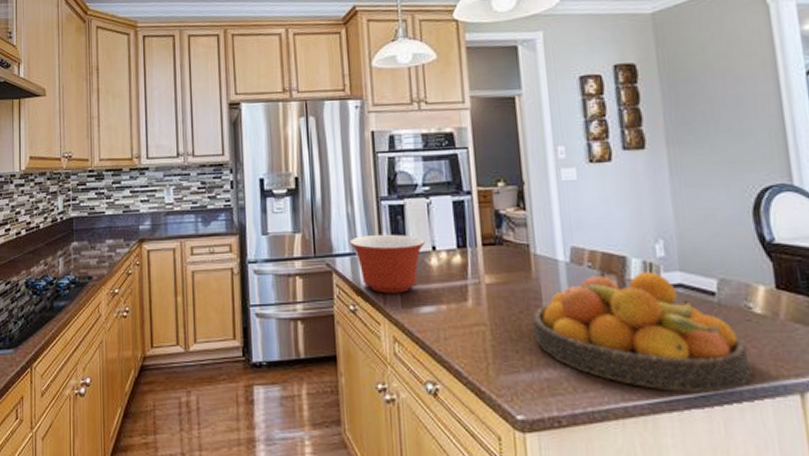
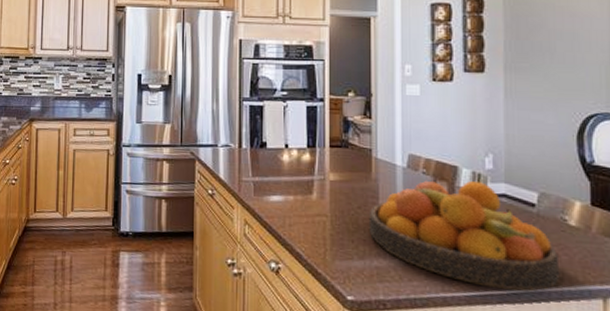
mixing bowl: present [349,234,425,294] -> none [212,130,279,183]

